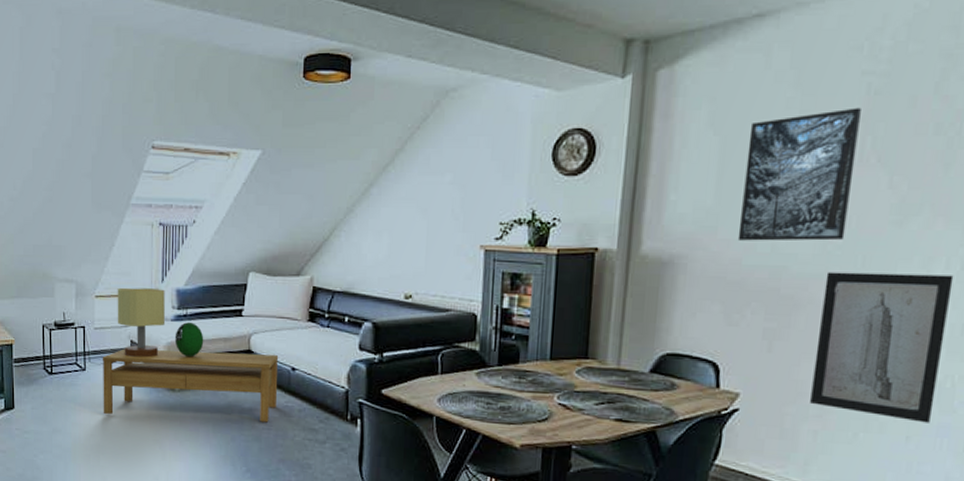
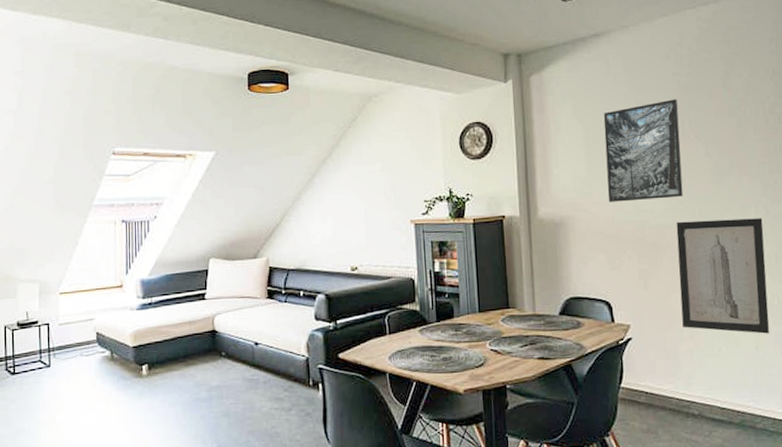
coffee table: present [102,348,279,423] -> none [67,333,244,409]
table lamp: present [117,287,165,358] -> none [82,281,130,349]
decorative egg: present [174,322,204,357] -> none [140,310,170,343]

